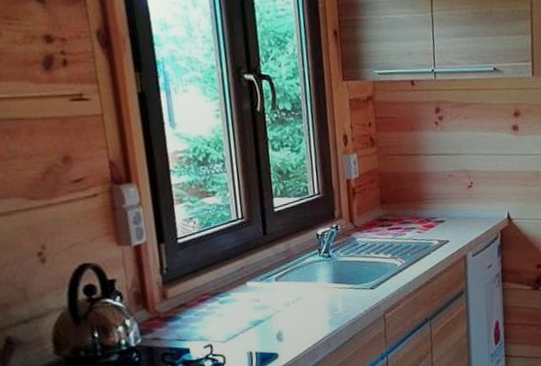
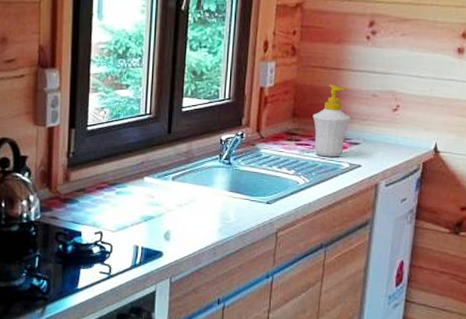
soap bottle: none [399,169,433,238] -> present [313,84,351,157]

